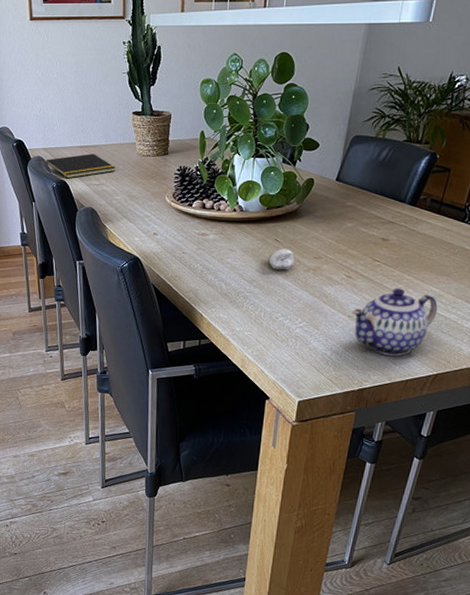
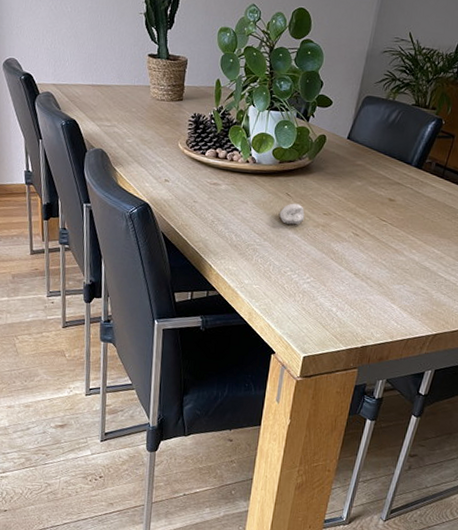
notepad: present [46,153,116,179] -> none [55,93,129,118]
teapot: present [351,288,438,357] -> none [358,248,439,316]

